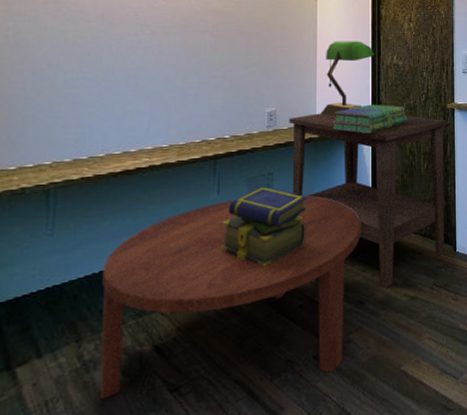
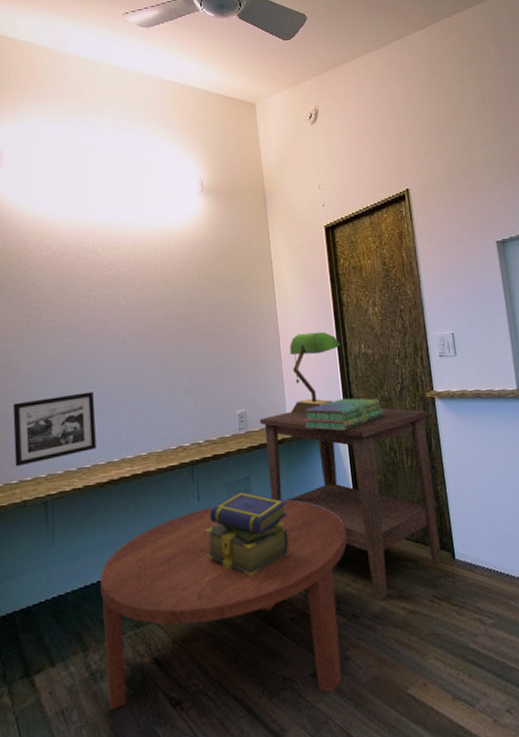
picture frame: none [15,80,114,153] -> present [12,391,96,467]

